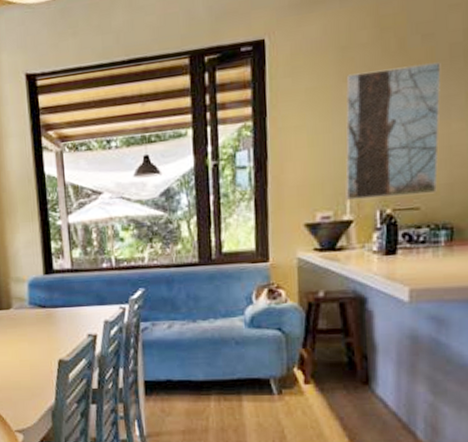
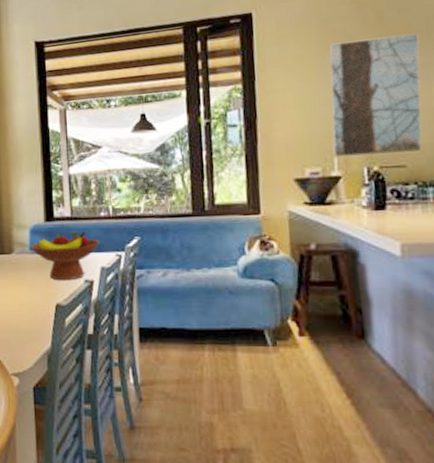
fruit bowl: none [30,283,103,336] -> present [31,231,100,281]

